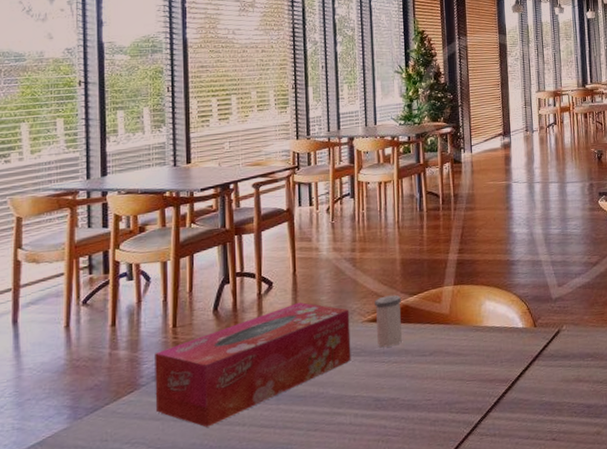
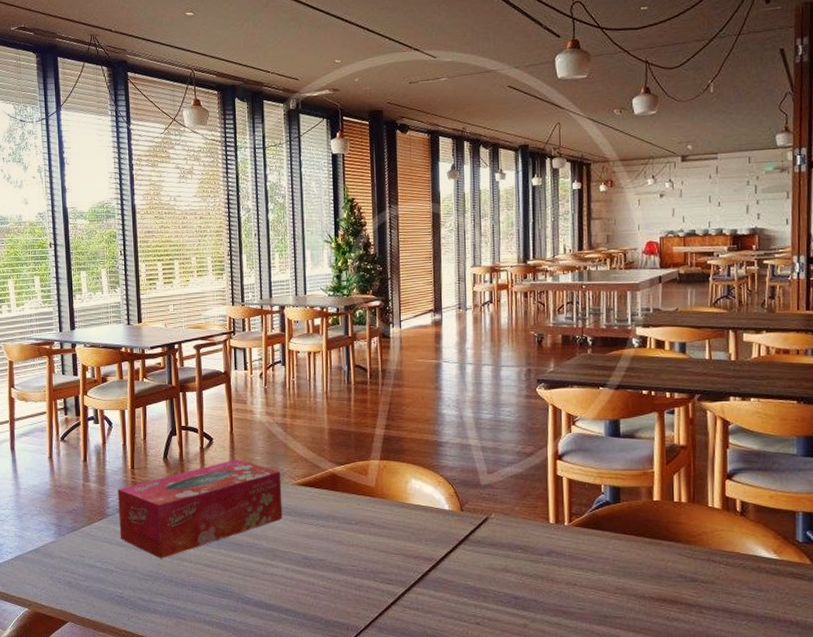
salt shaker: present [375,295,402,348] -> none [304,462,329,511]

